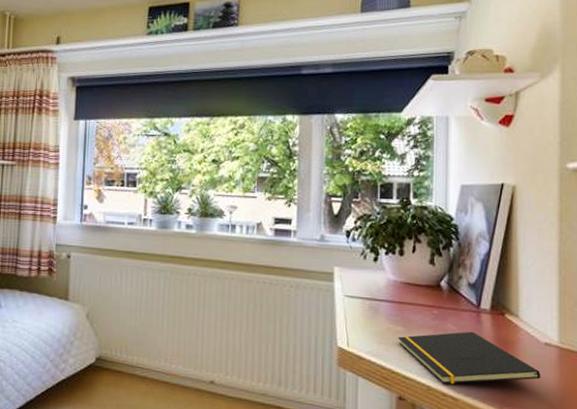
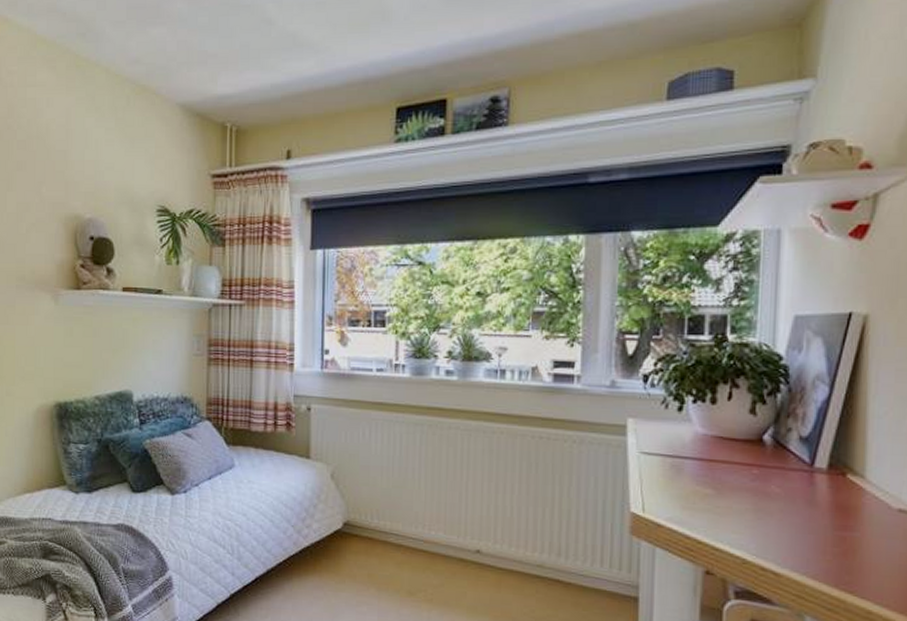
notepad: present [398,331,541,384] -> none [706,494,891,558]

